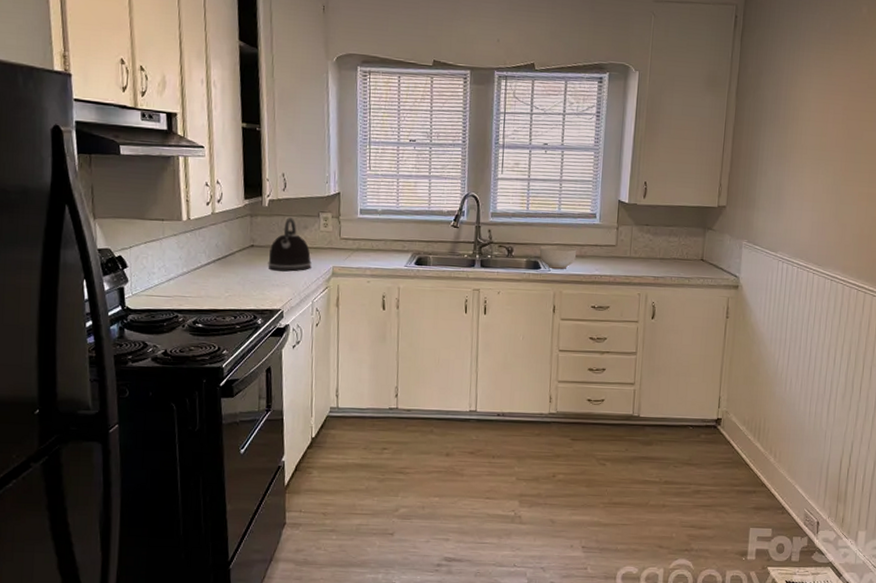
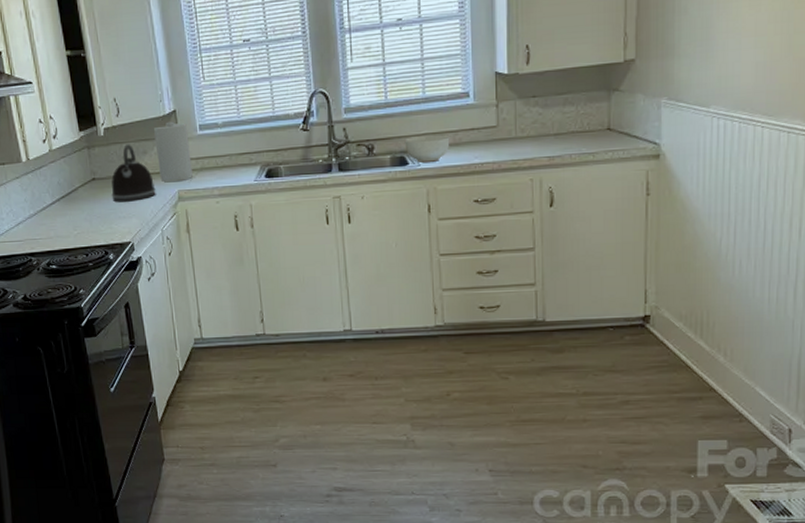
paper towel holder: none [316,202,349,259] -> present [154,121,193,183]

